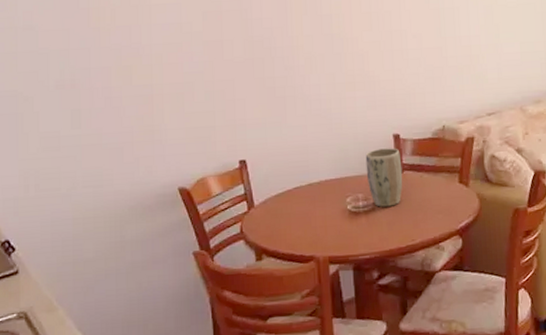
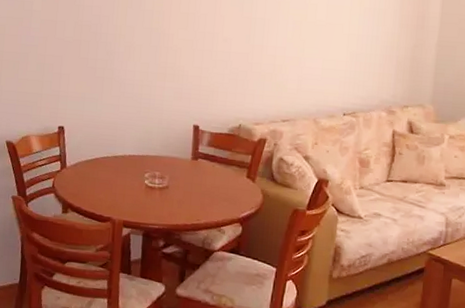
plant pot: present [365,148,403,207] -> none [165,135,198,188]

